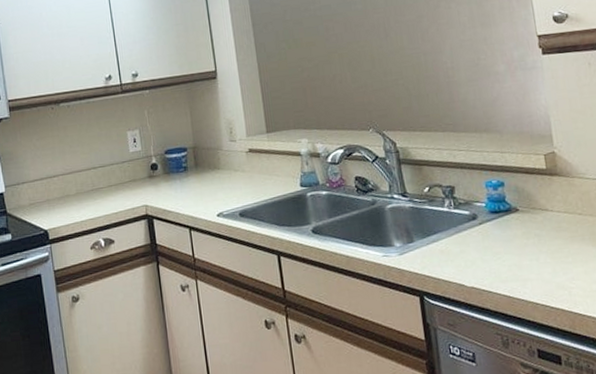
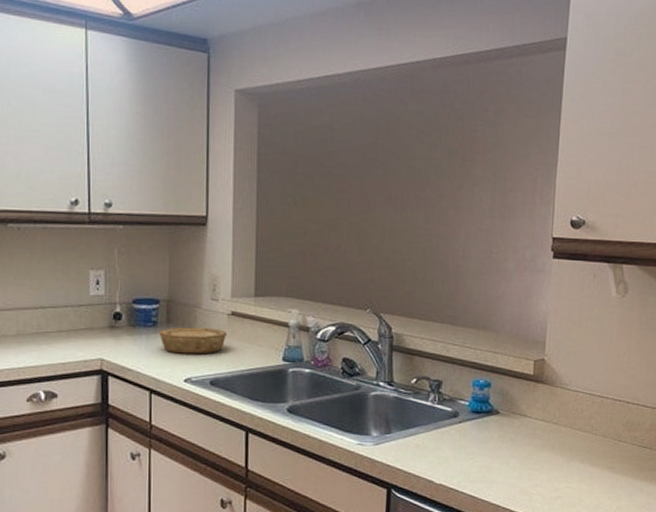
bowl: none [190,165,249,193] -> present [159,327,228,354]

